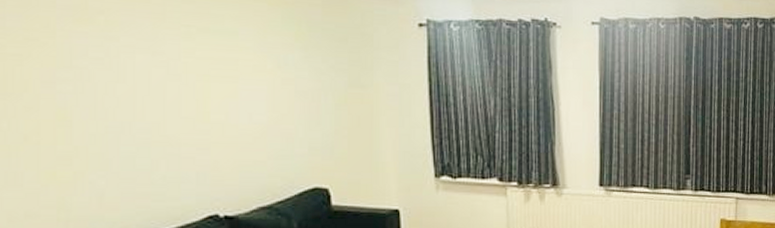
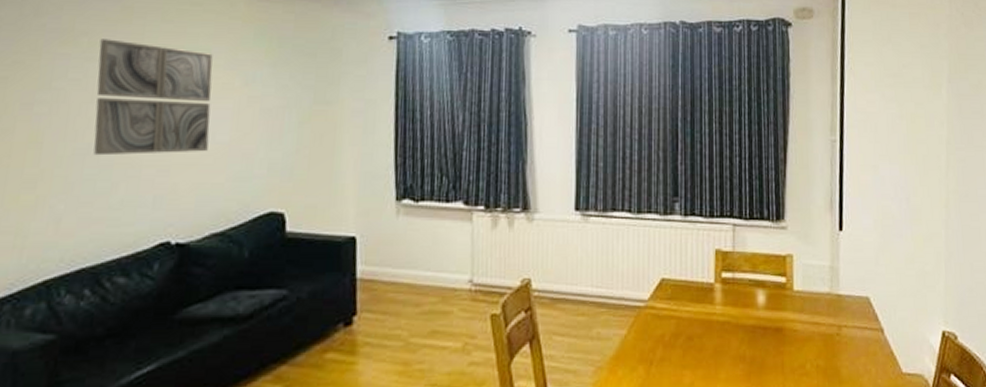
wall art: none [118,17,246,134] -> present [93,38,213,156]

